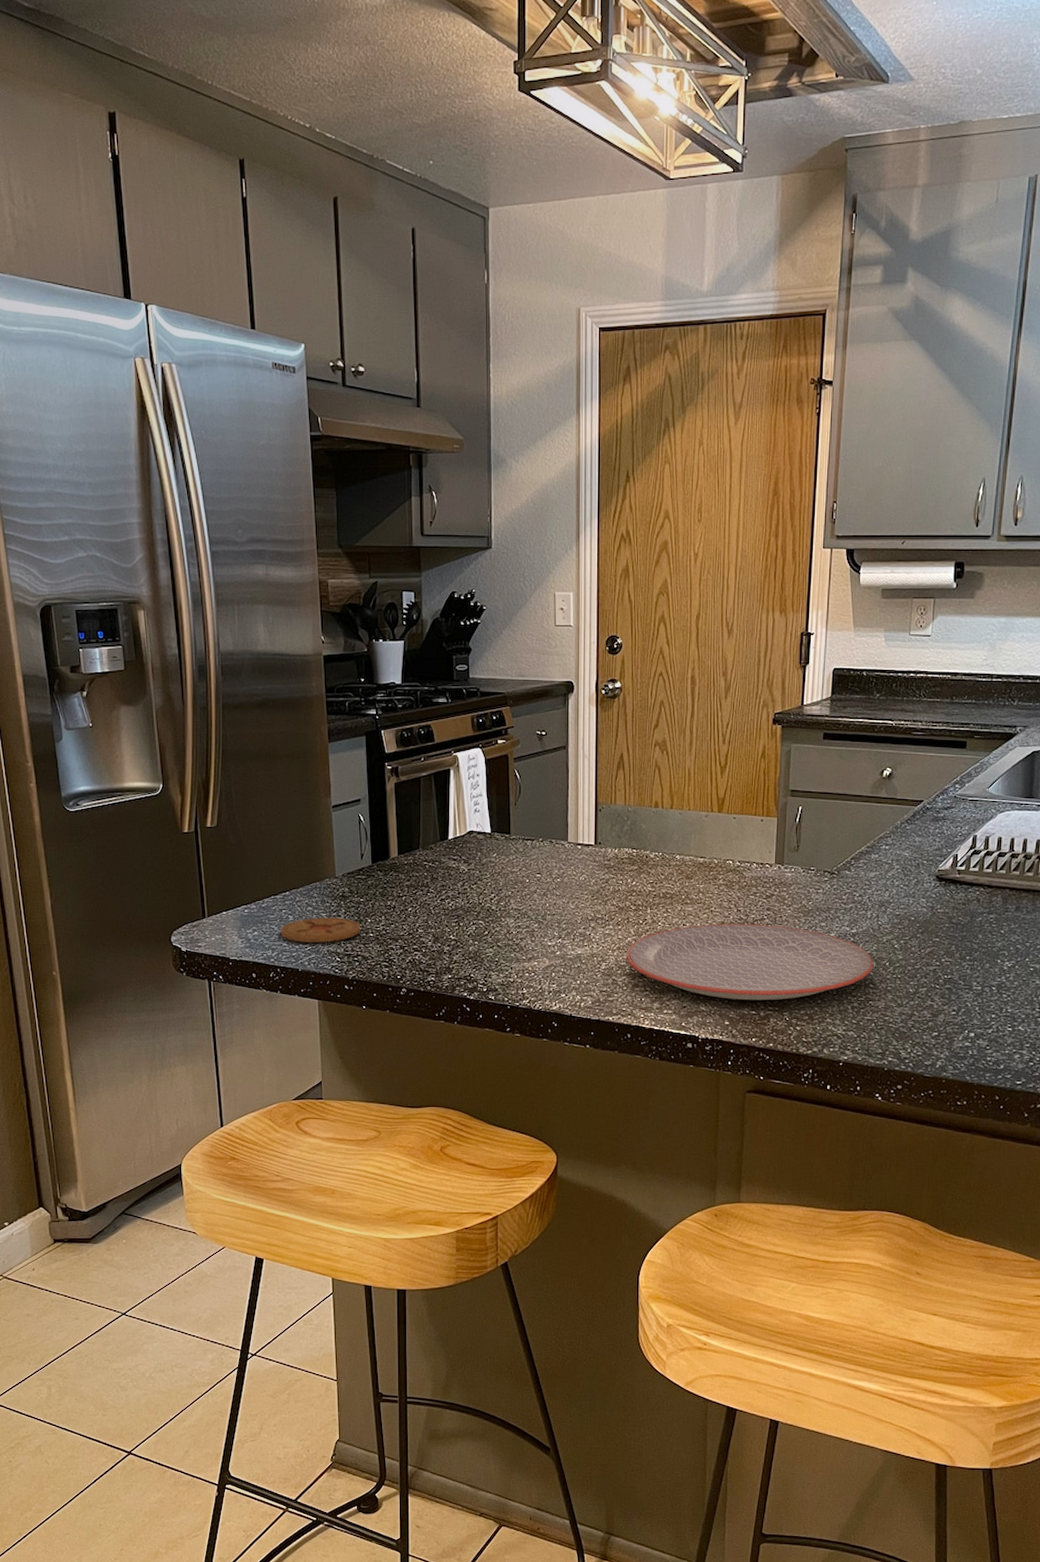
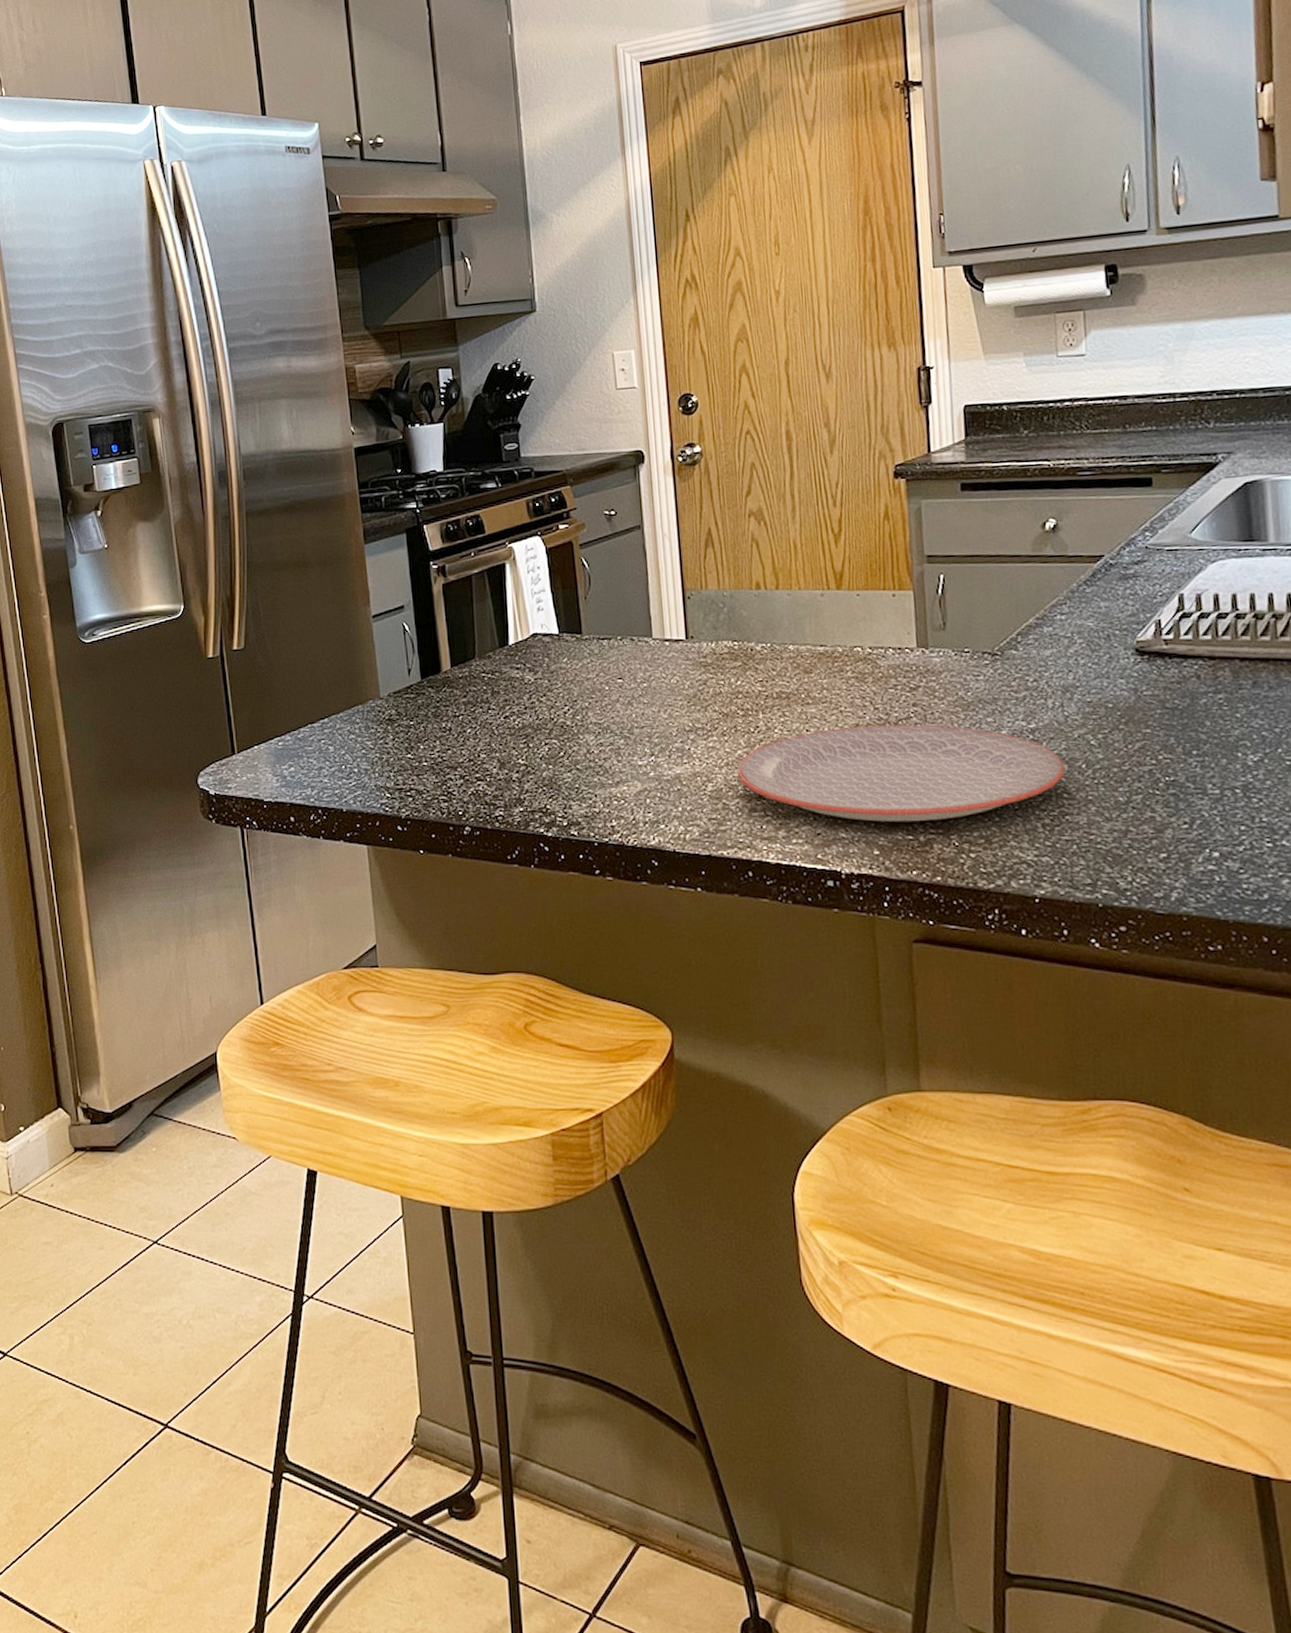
coaster: present [280,916,361,944] -> none [319,744,413,778]

